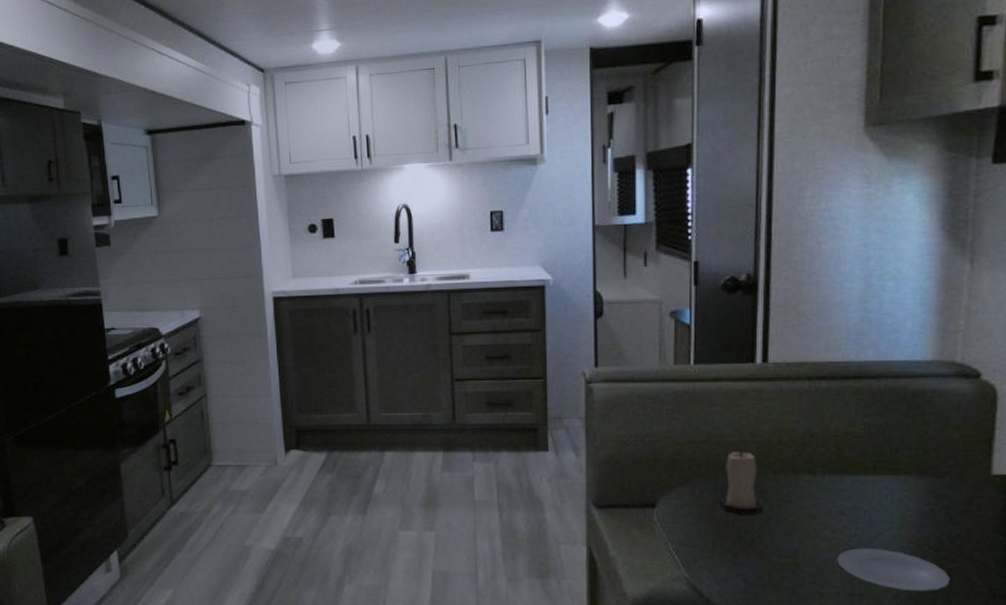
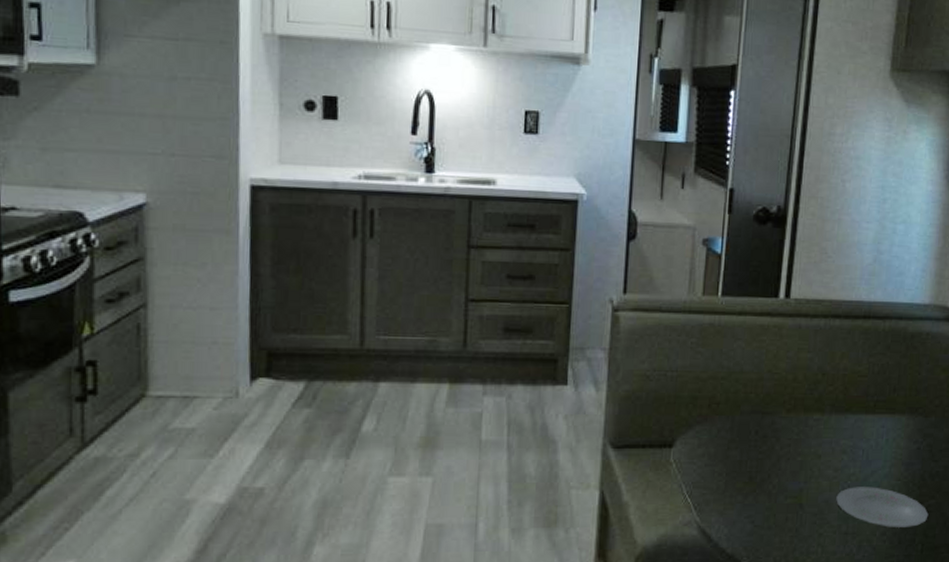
candle: present [720,449,764,515] -> none [735,386,775,454]

